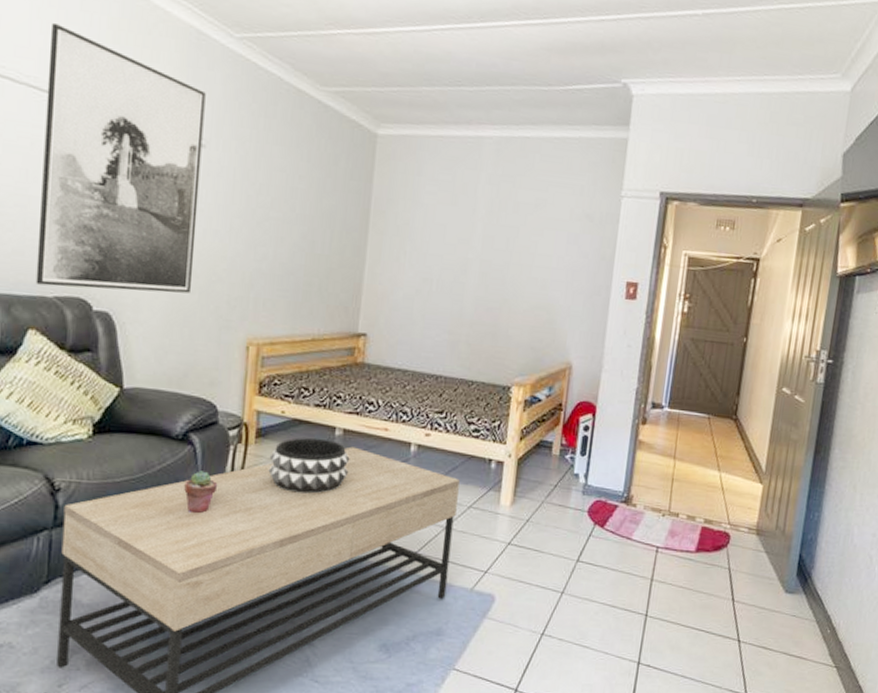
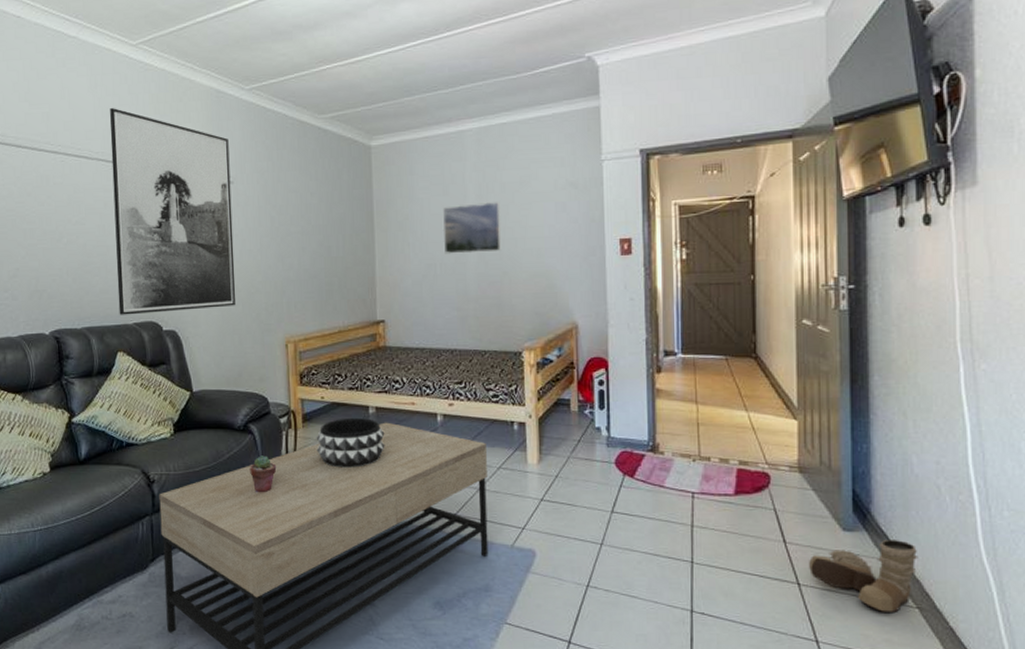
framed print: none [444,217,511,276] -> present [442,202,502,254]
boots: none [750,603,844,671] -> present [809,540,918,614]

